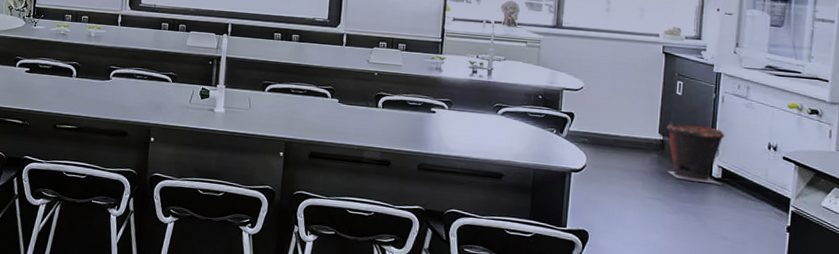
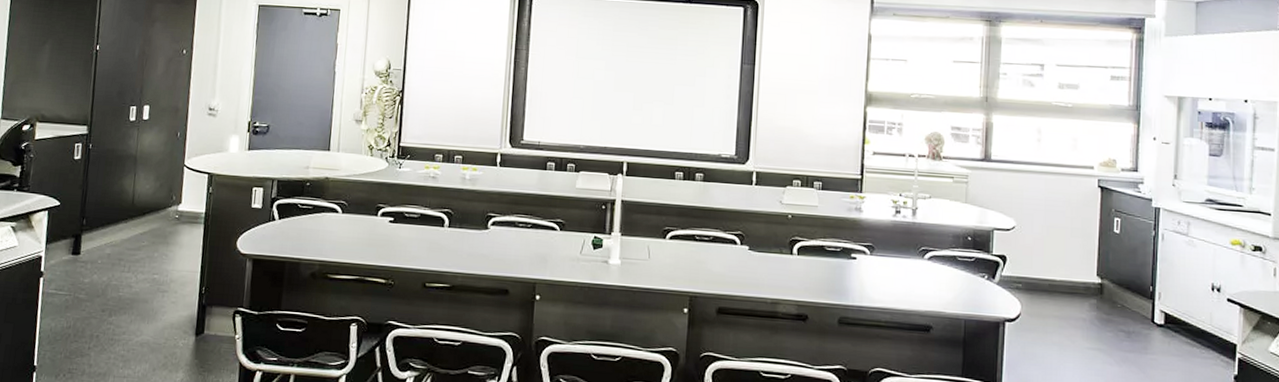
waste bin: present [666,122,725,185] -> none [1105,263,1167,332]

